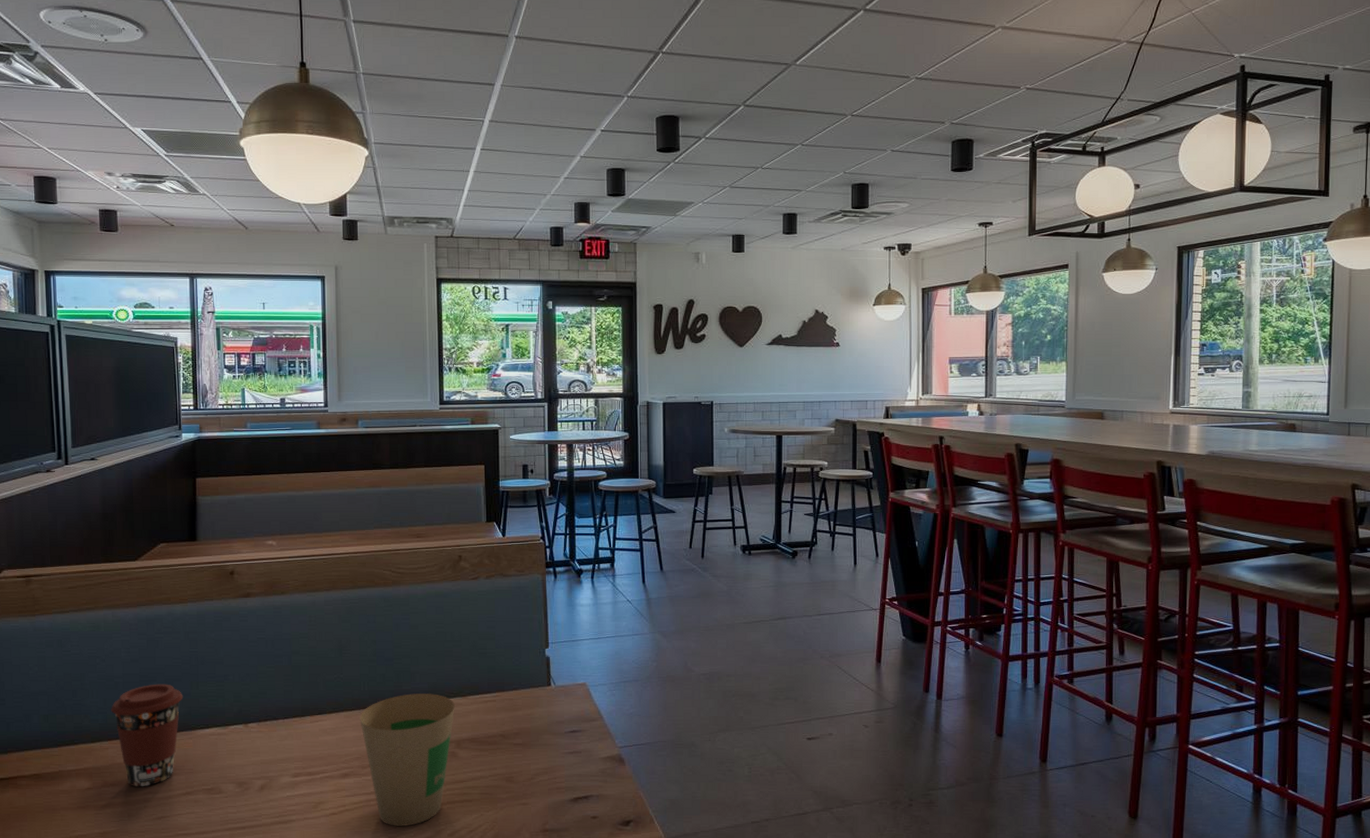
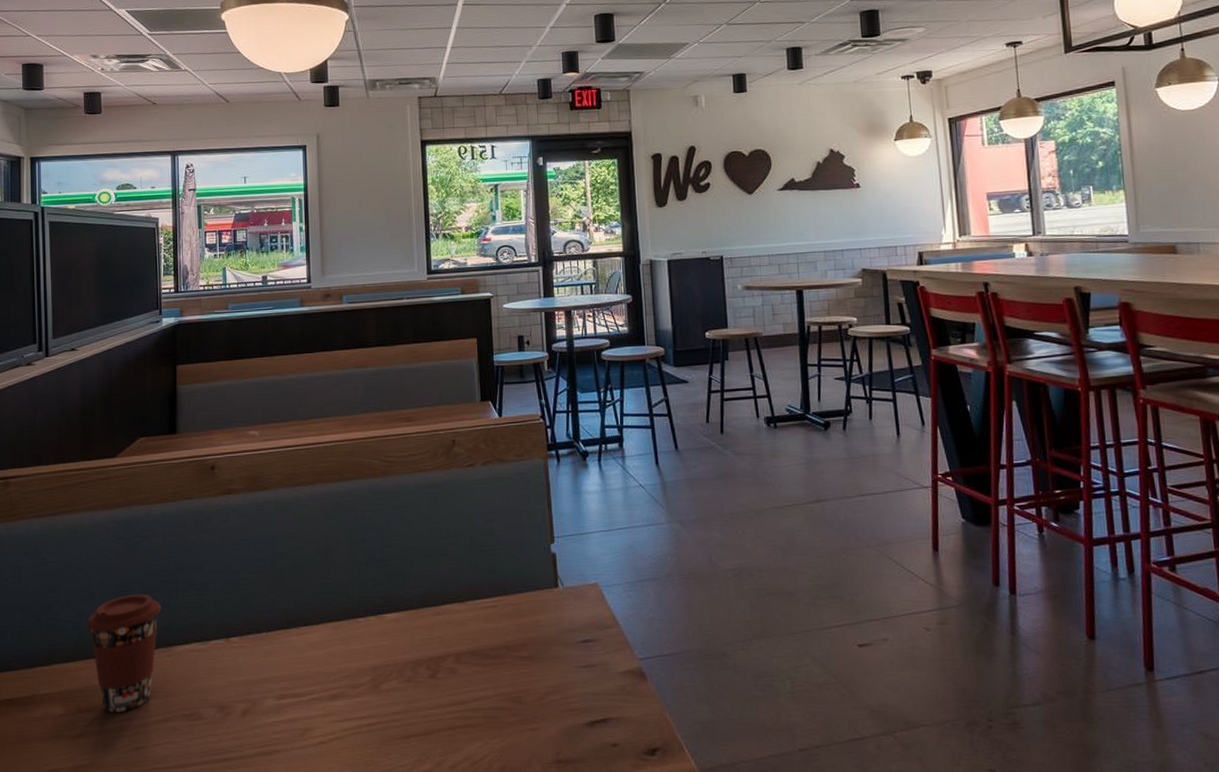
paper cup: present [360,694,455,826] -> none [349,599,453,757]

